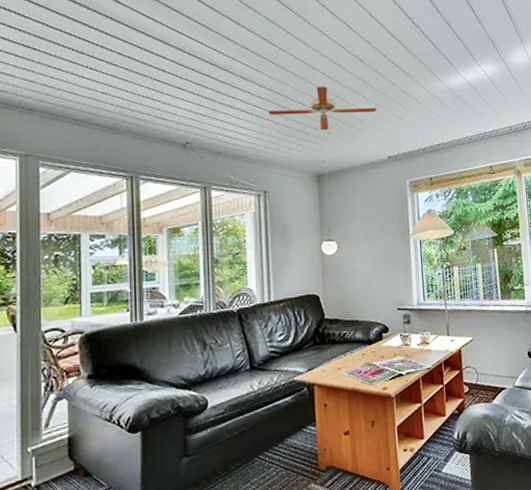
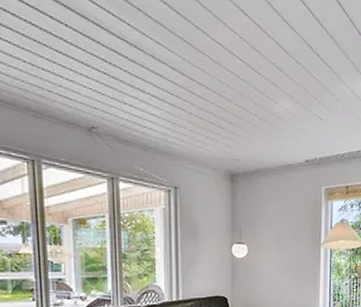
ceiling fan: present [268,86,377,134] -> none [181,75,298,131]

